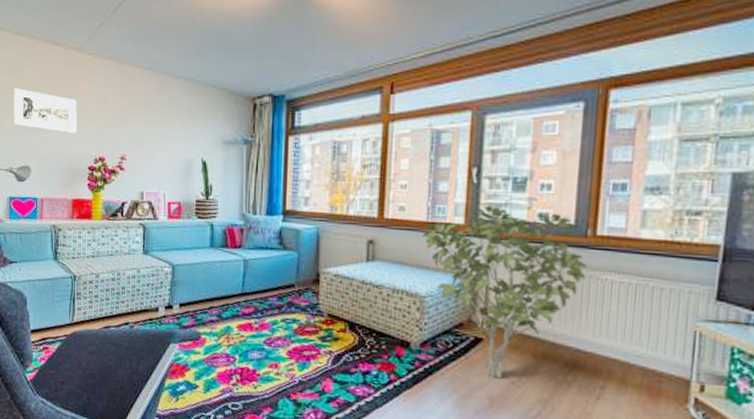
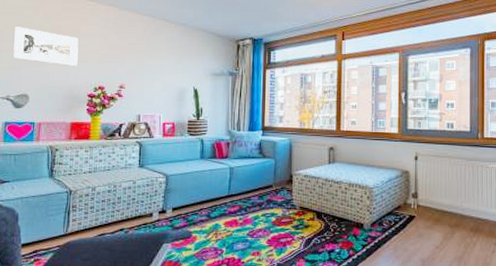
shrub: present [421,205,587,379] -> none [368,119,480,245]

